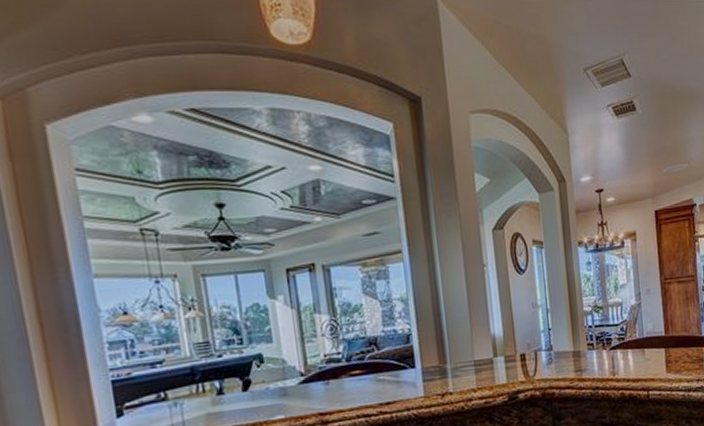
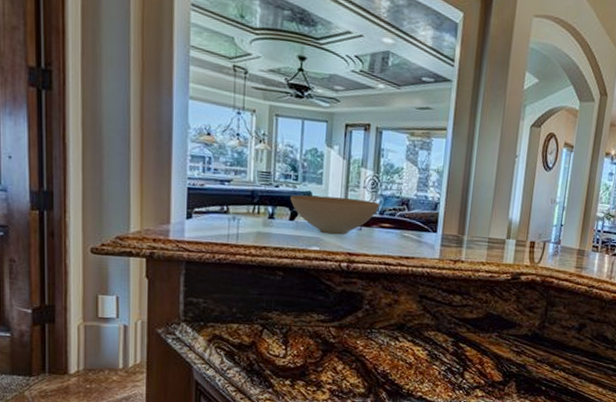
bowl: none [238,348,344,398] -> present [290,195,380,235]

